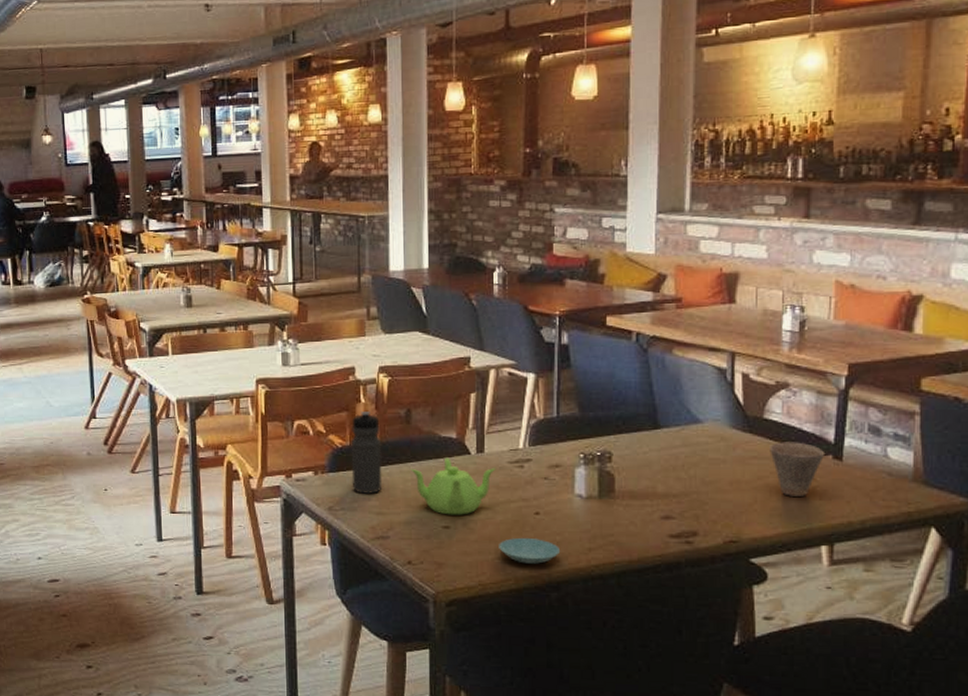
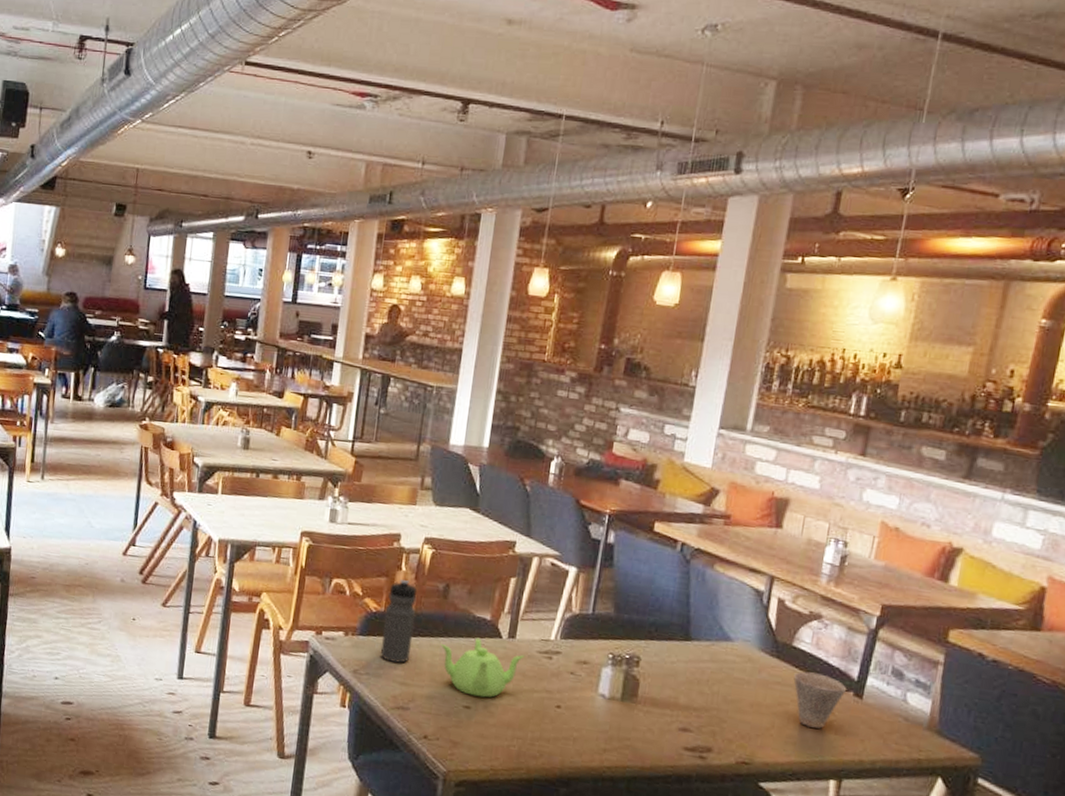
saucer: present [499,537,561,564] -> none [516,727,576,758]

